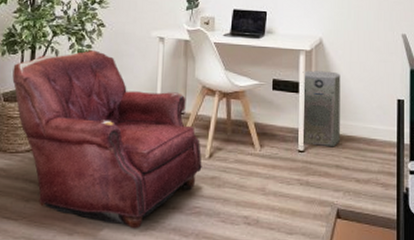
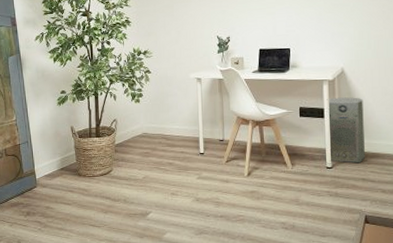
armchair: present [12,49,202,229] -> none [83,92,242,233]

